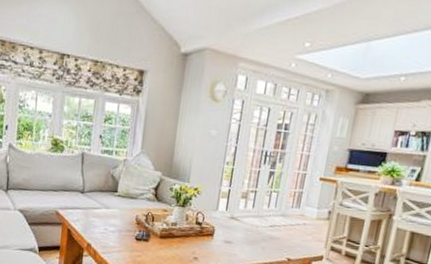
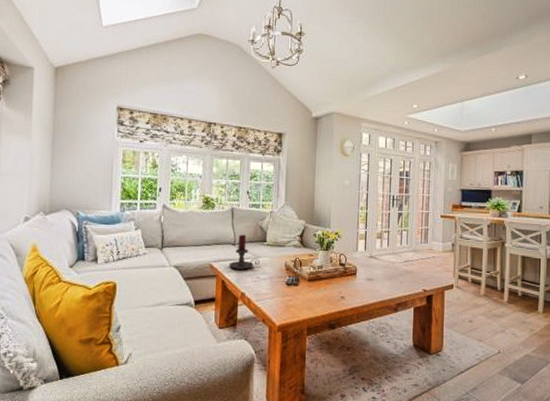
candle holder: none [76,182,109,220] -> present [229,234,260,270]

